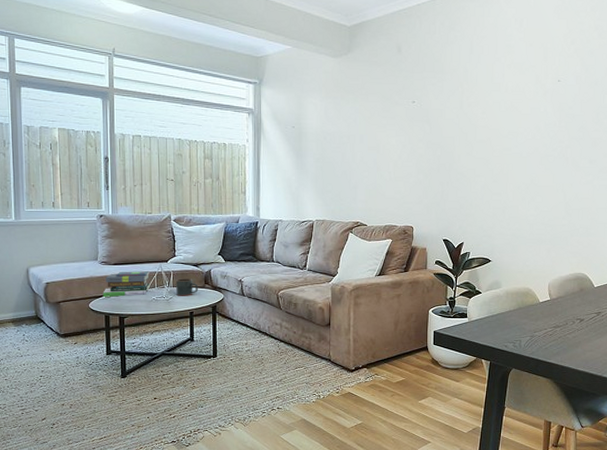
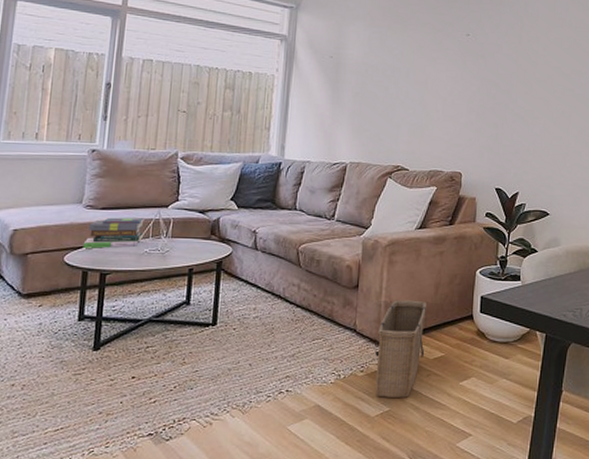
mug: present [175,278,198,296] -> none [174,227,202,249]
basket: none [347,335,390,413] -> present [374,300,428,398]

